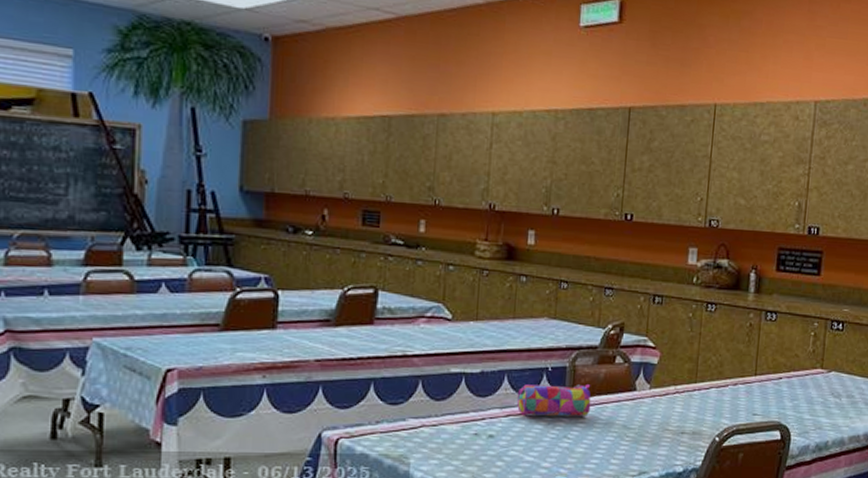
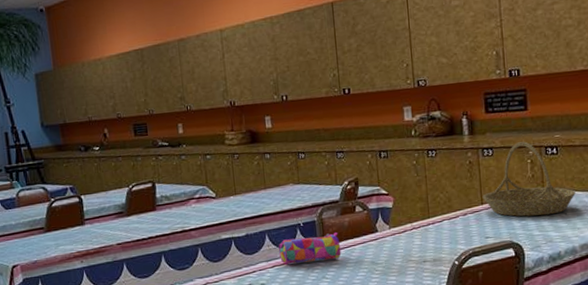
basket: none [757,310,854,398] -> present [482,141,576,217]

